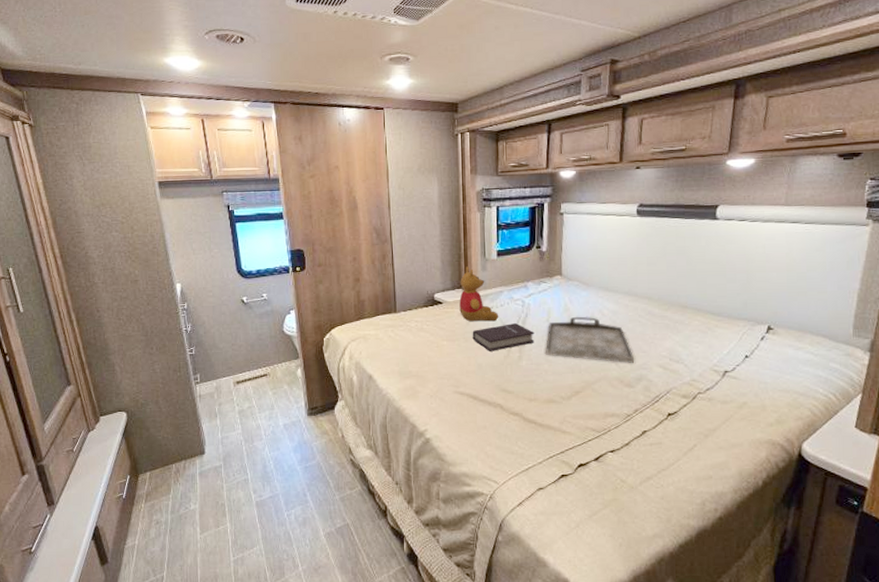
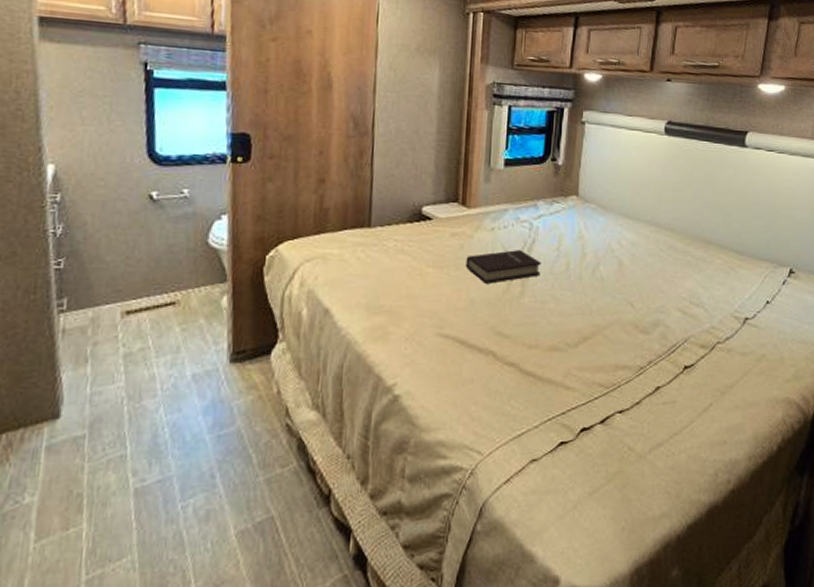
teddy bear: present [459,266,499,322] -> none [452,175,501,246]
serving tray: present [546,316,635,363] -> none [553,246,653,305]

